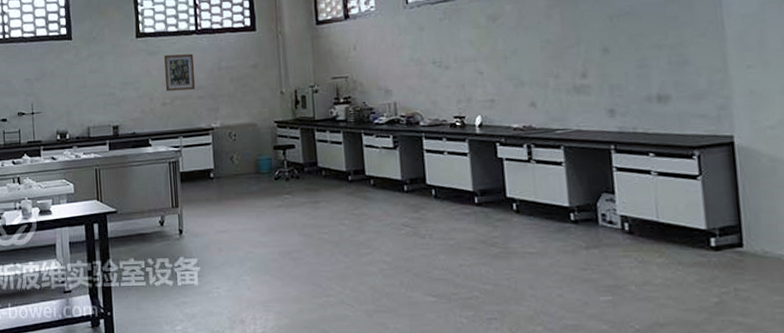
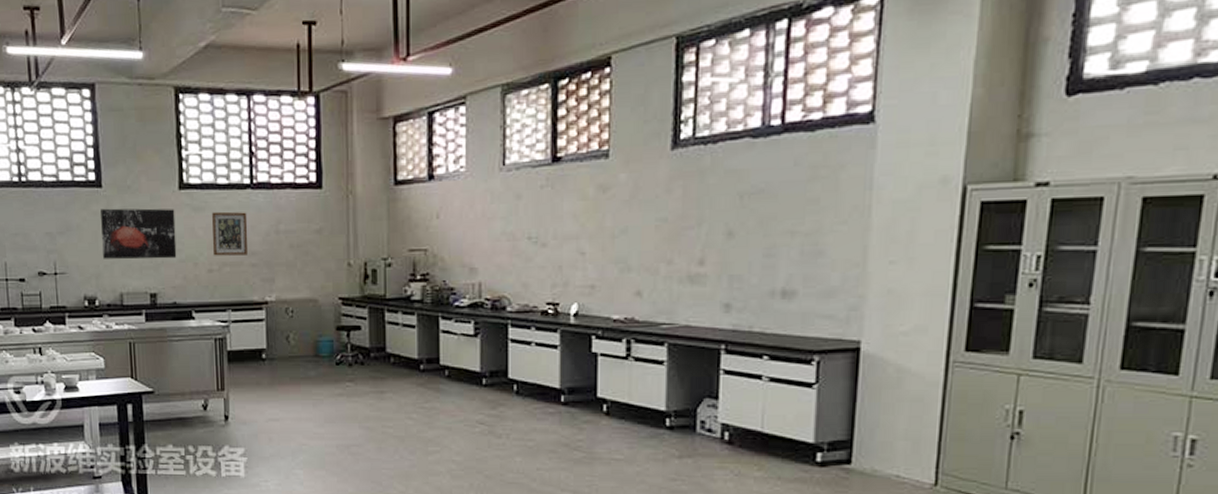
wall art: none [71,54,135,99] -> present [101,208,177,260]

